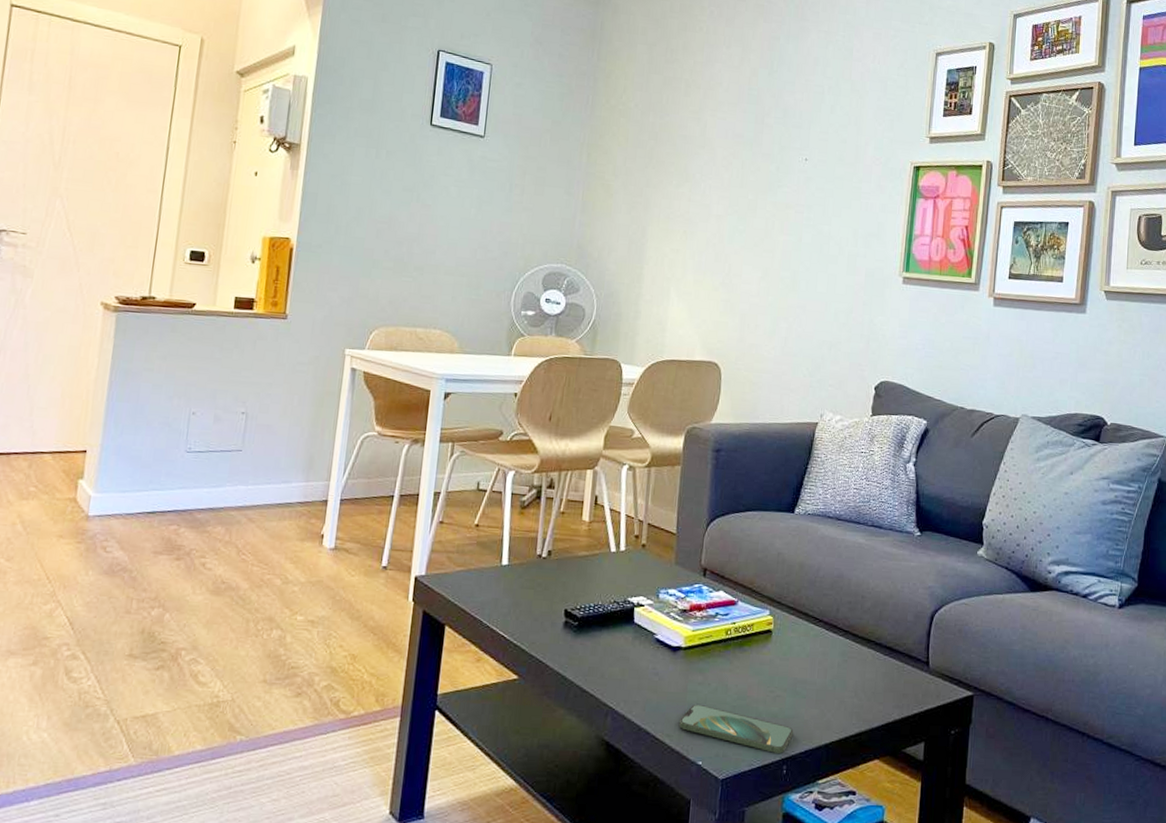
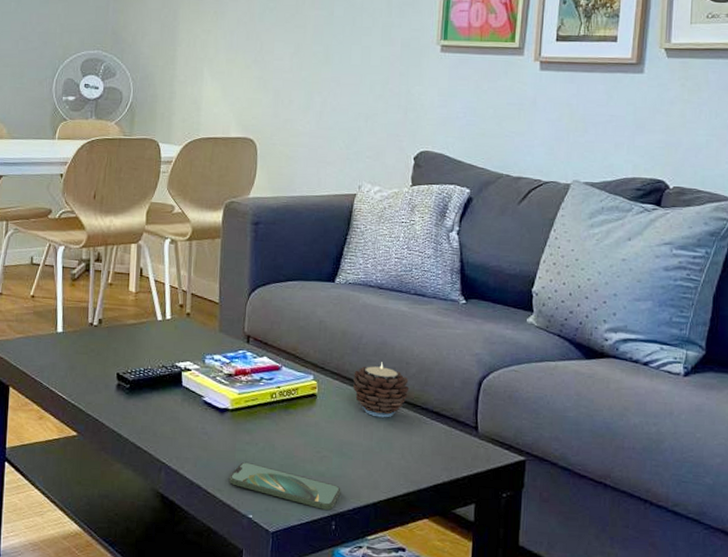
candle: none [809,596,864,654] -> present [353,362,410,418]

